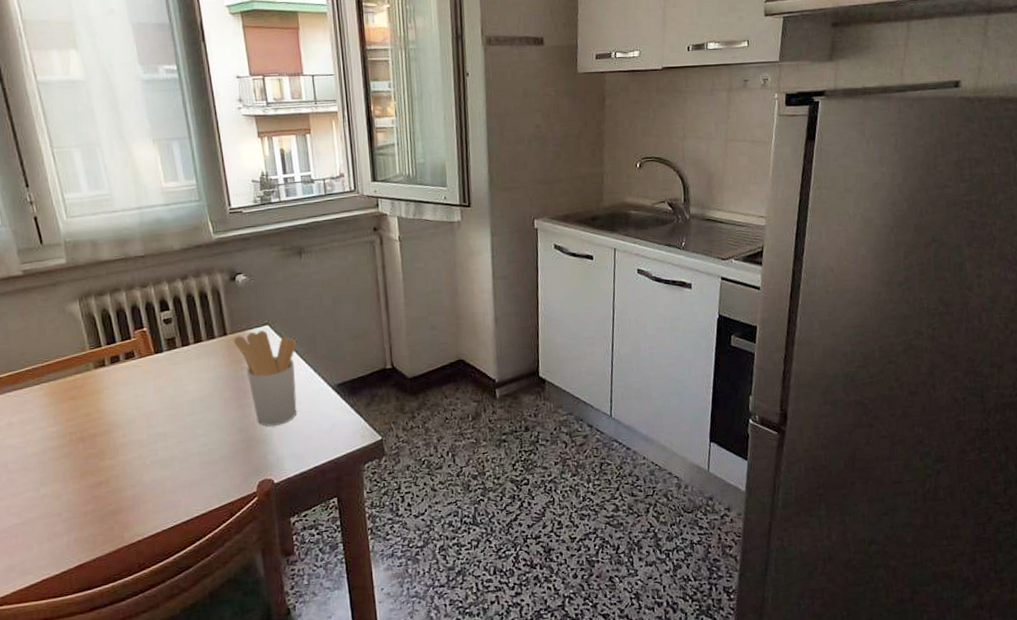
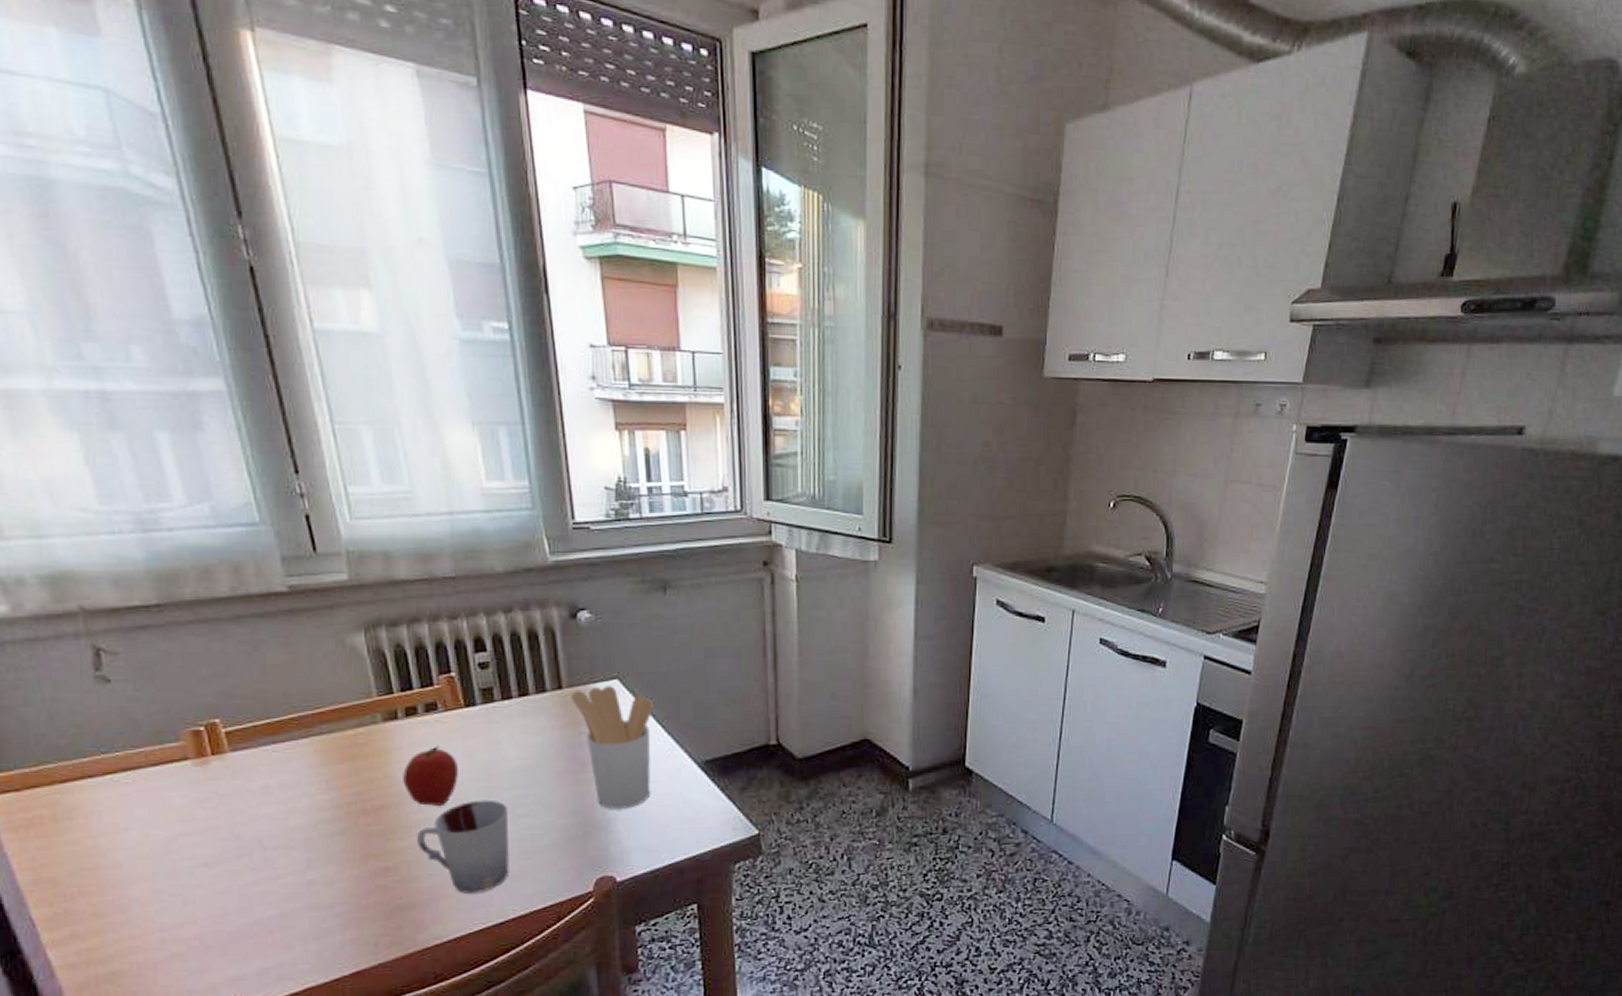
fruit: none [110,384,152,432] -> present [403,745,458,806]
cup: none [121,424,193,499] -> present [416,799,510,894]

